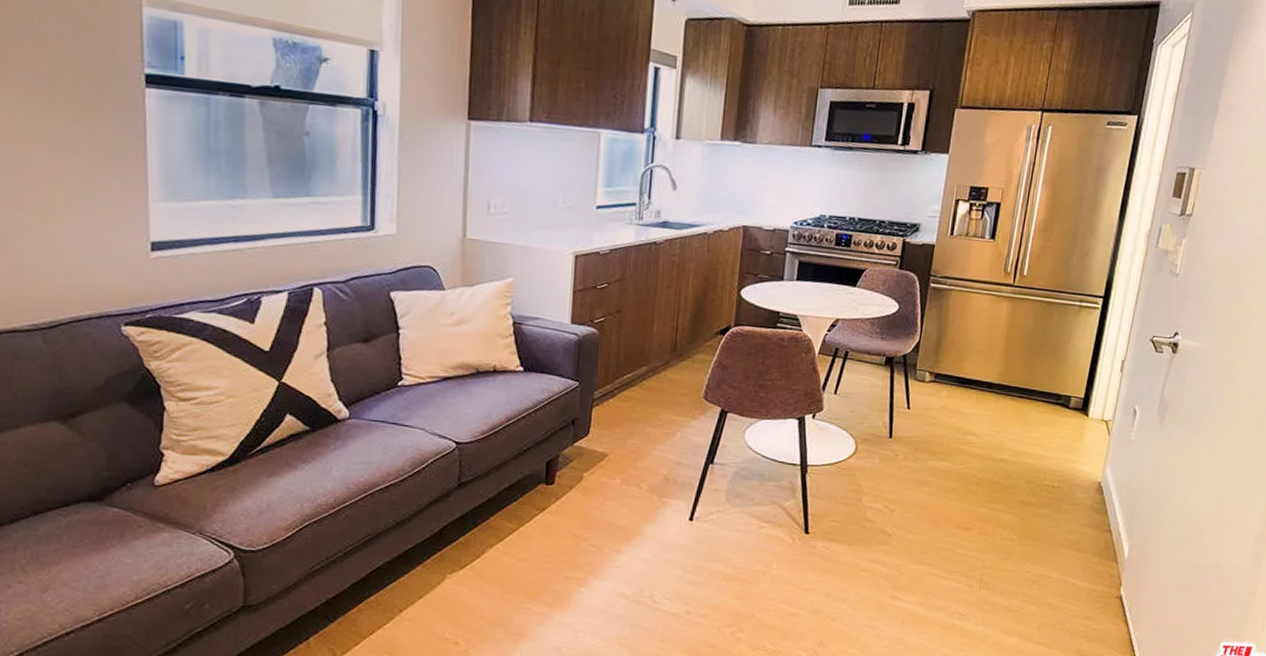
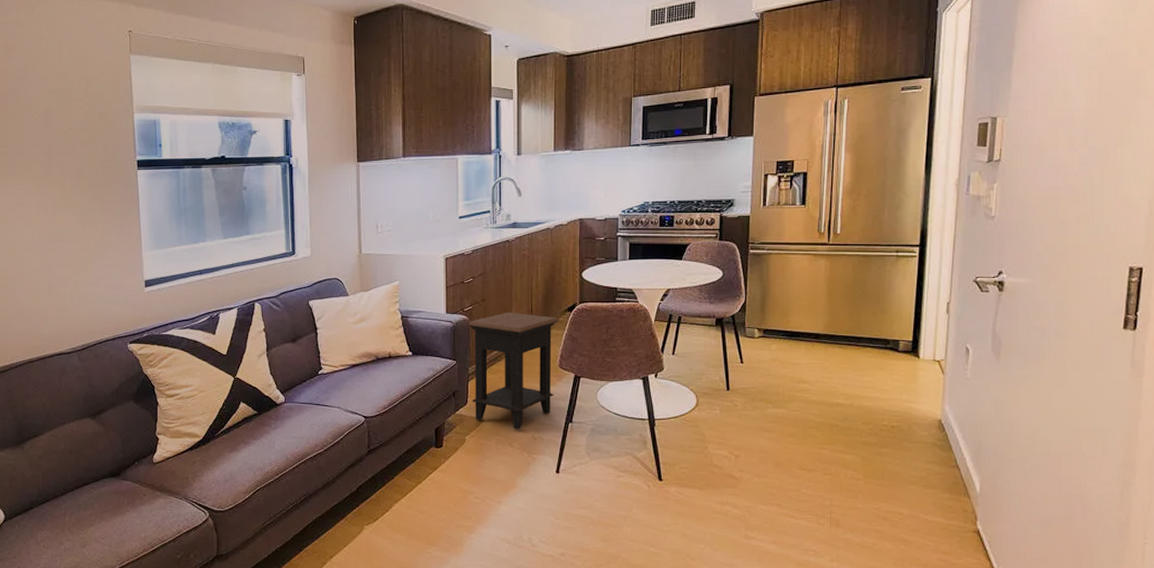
side table: none [595,328,710,469] -> present [467,312,560,430]

